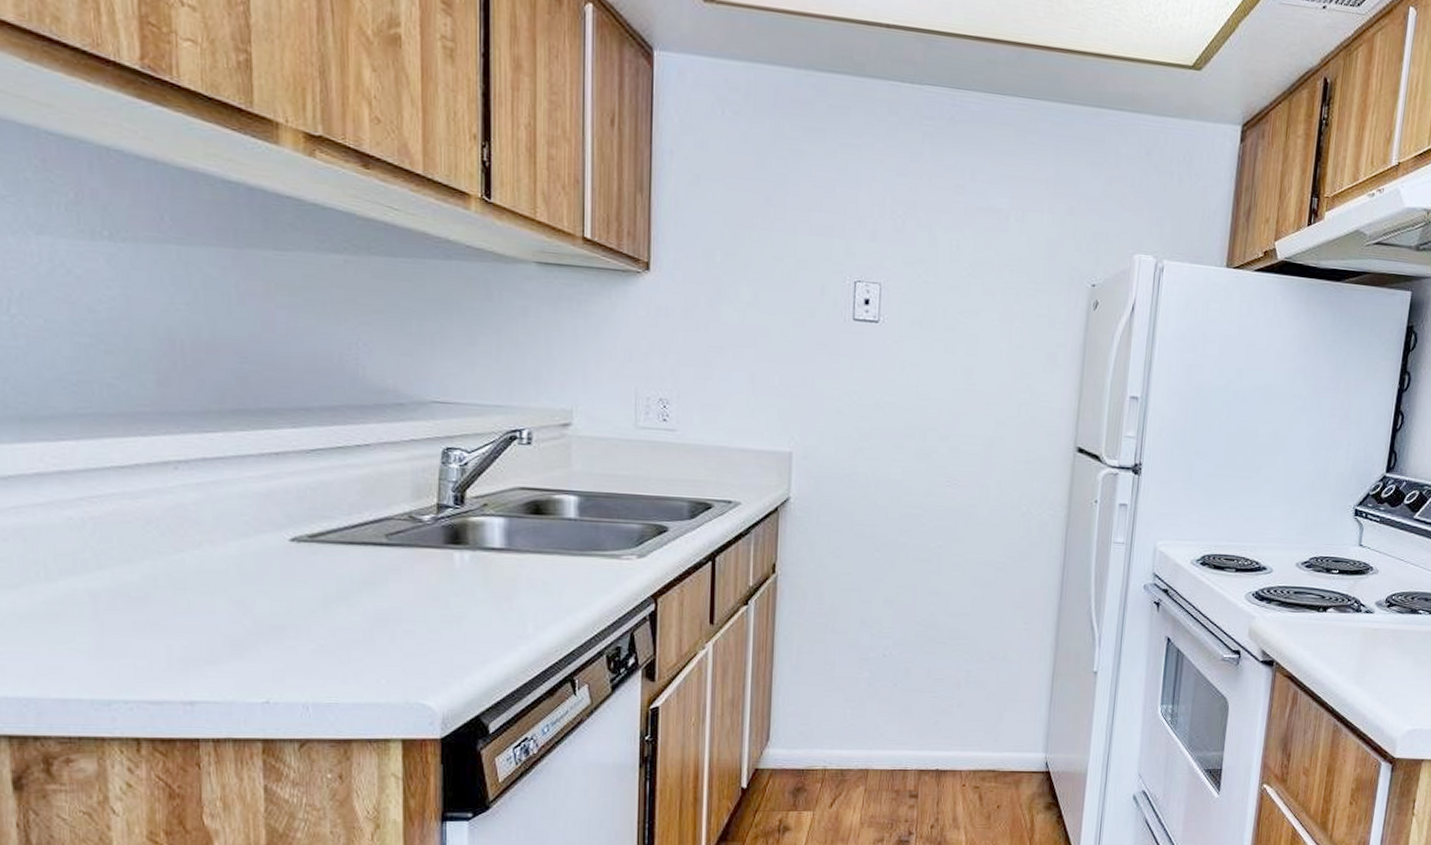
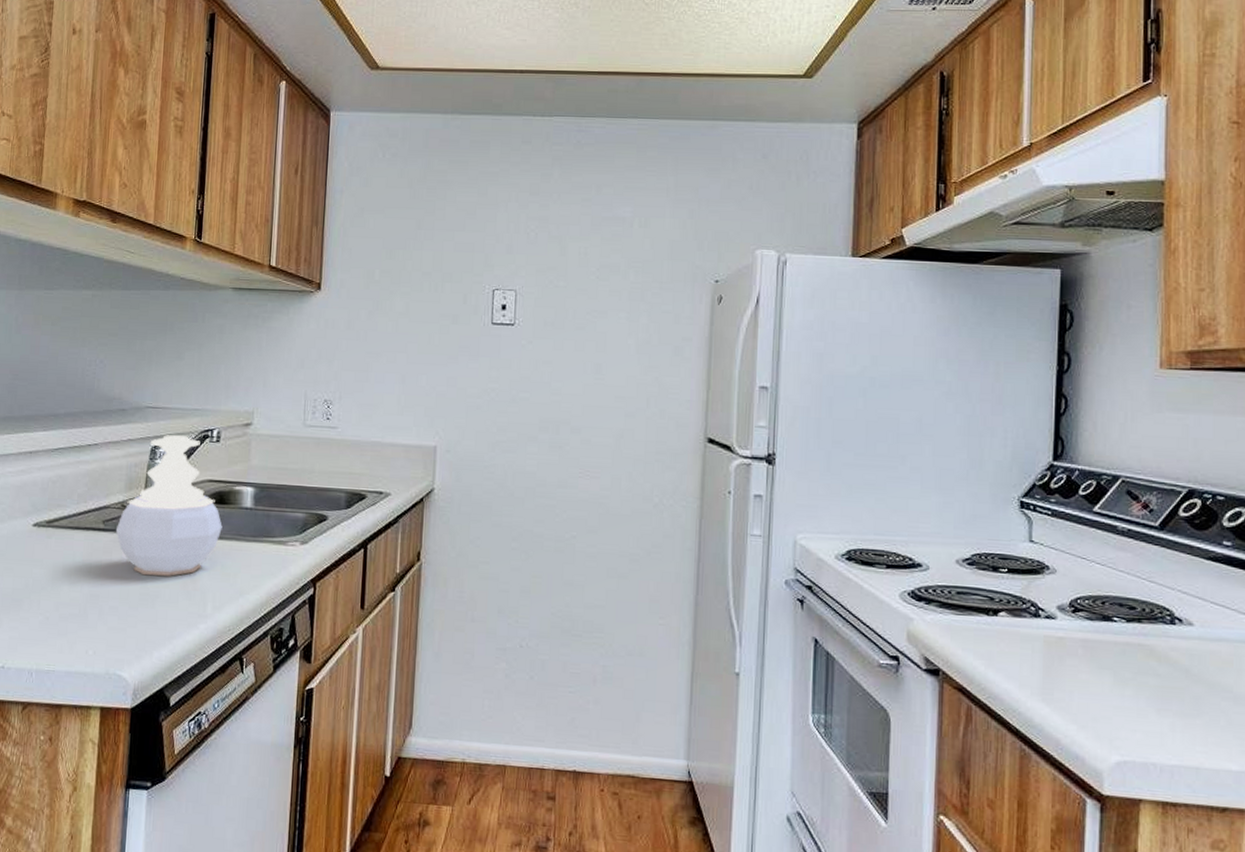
soap dispenser: none [403,435,541,595] -> present [115,435,222,576]

